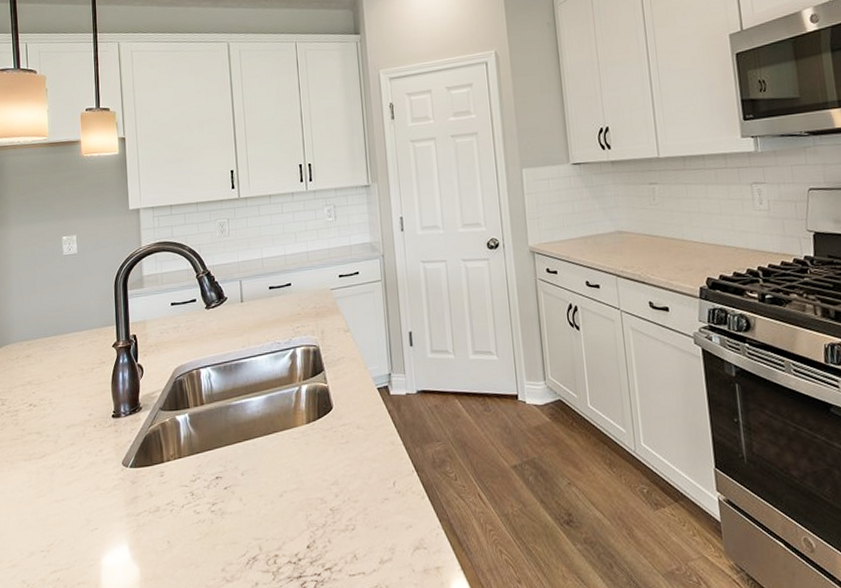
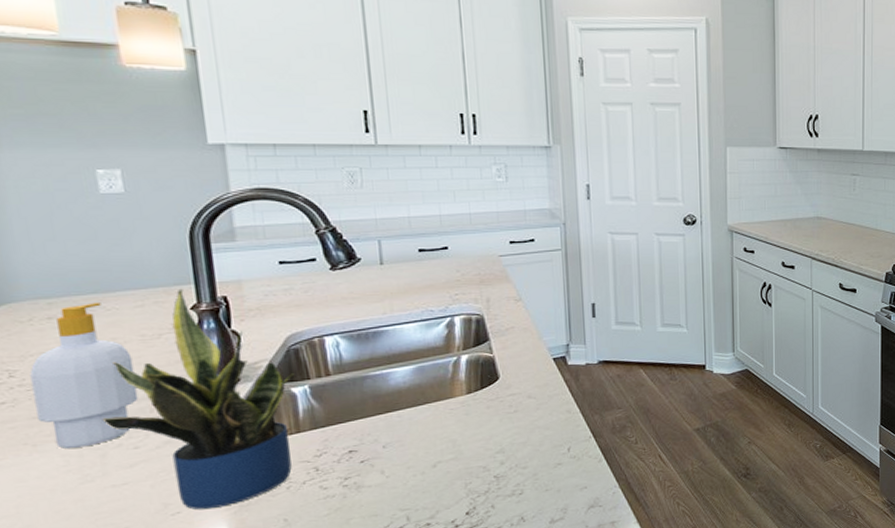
soap bottle: none [14,343,76,467] -> present [30,302,139,450]
potted plant: none [53,329,179,528] -> present [102,288,295,510]

